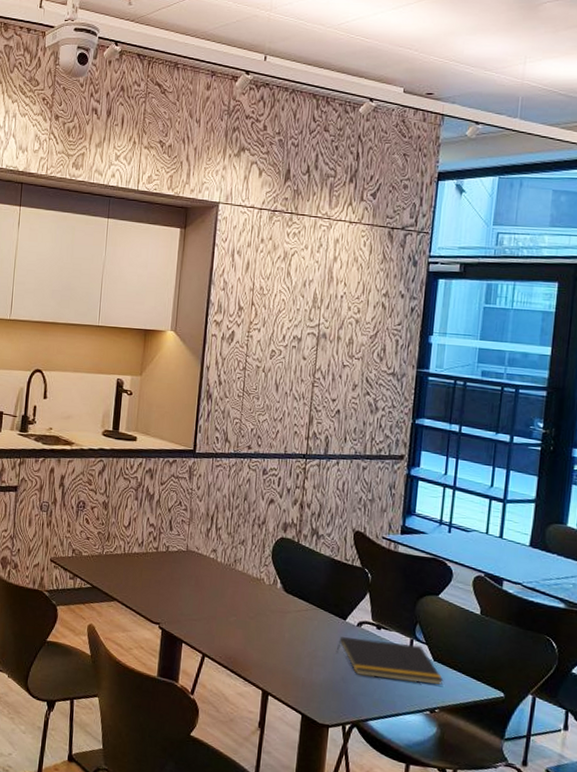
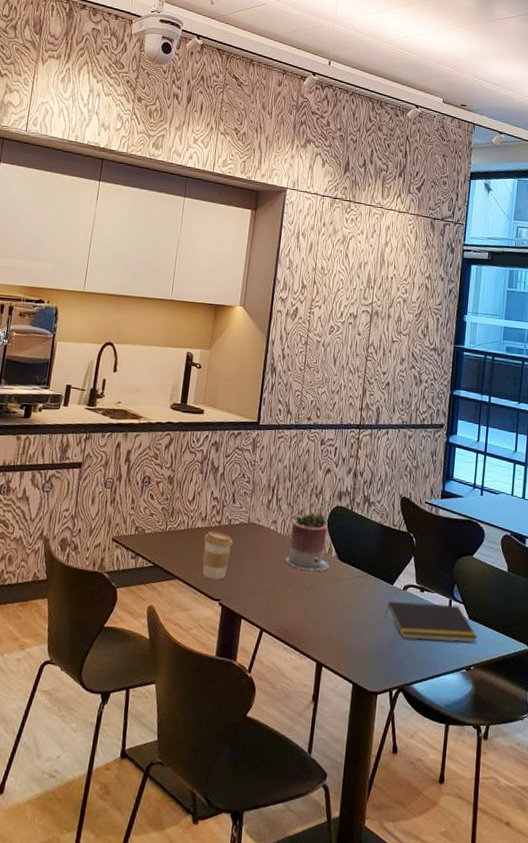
coffee cup: none [140,556,172,605] -> present [202,531,233,580]
succulent planter: none [226,542,275,602] -> present [285,512,330,572]

